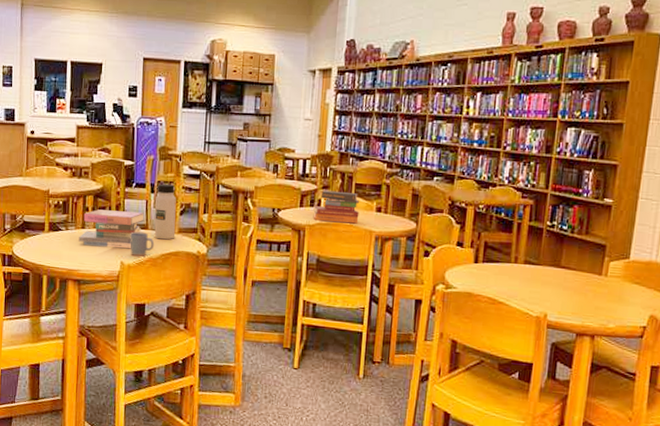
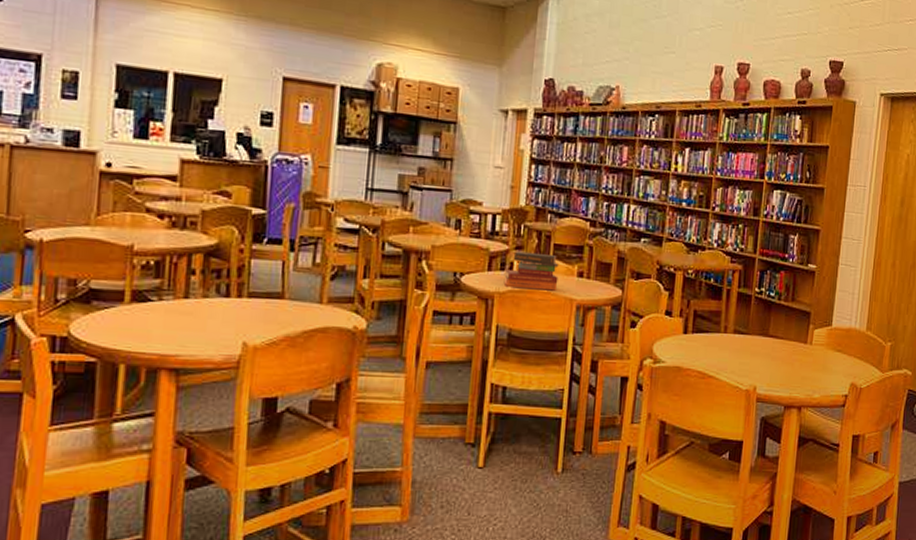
books: present [79,209,144,249] -> none [178,272,280,325]
mug: present [130,231,155,256] -> none [257,302,294,334]
water bottle: present [154,183,176,240] -> none [293,239,326,313]

